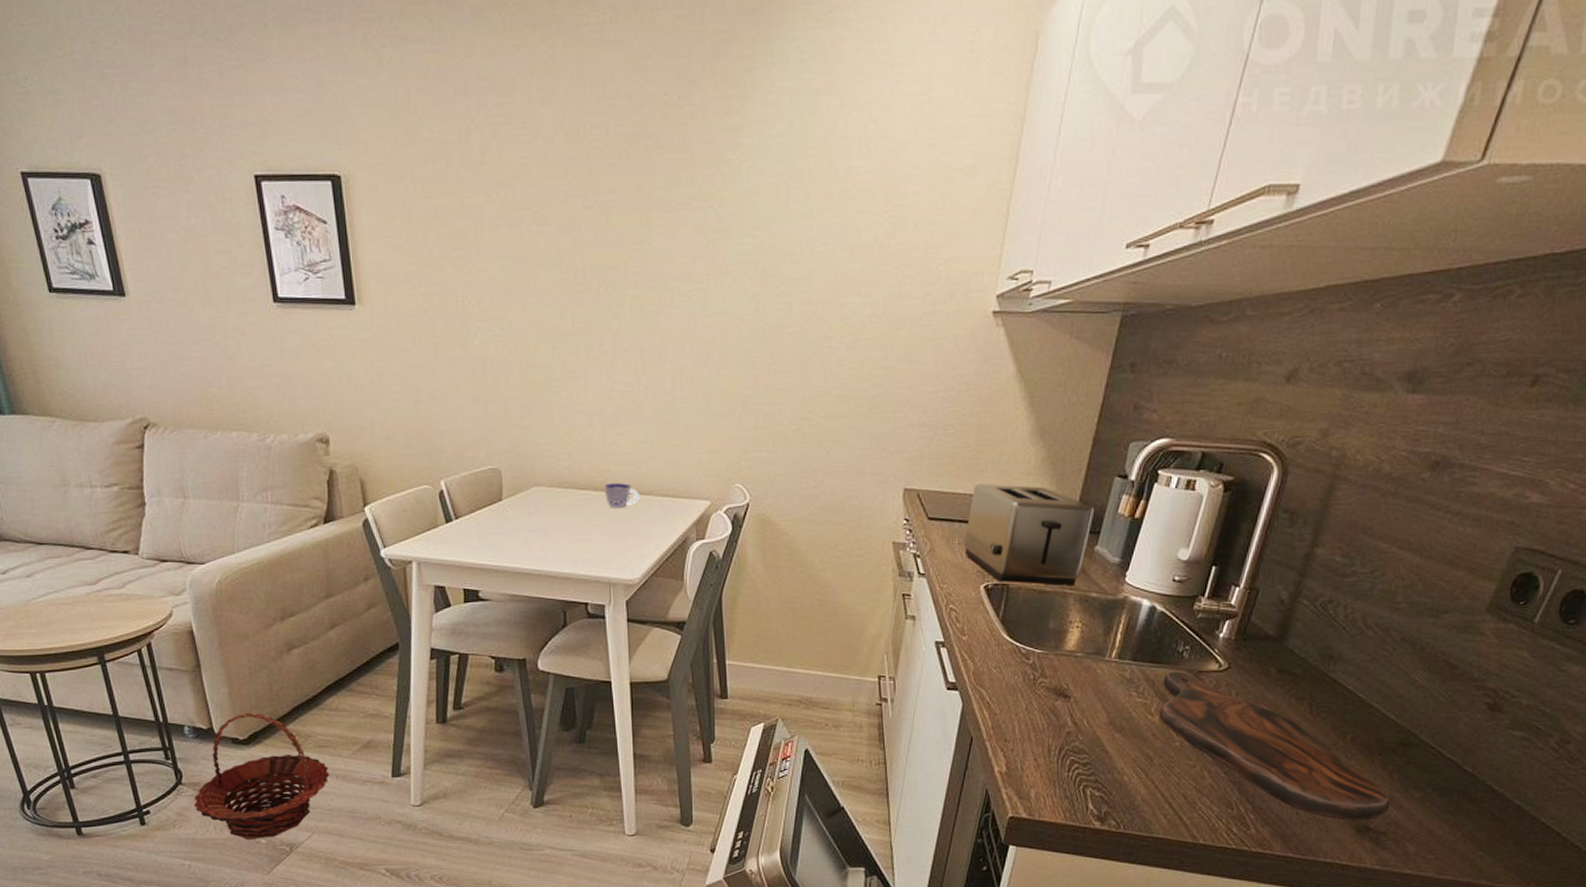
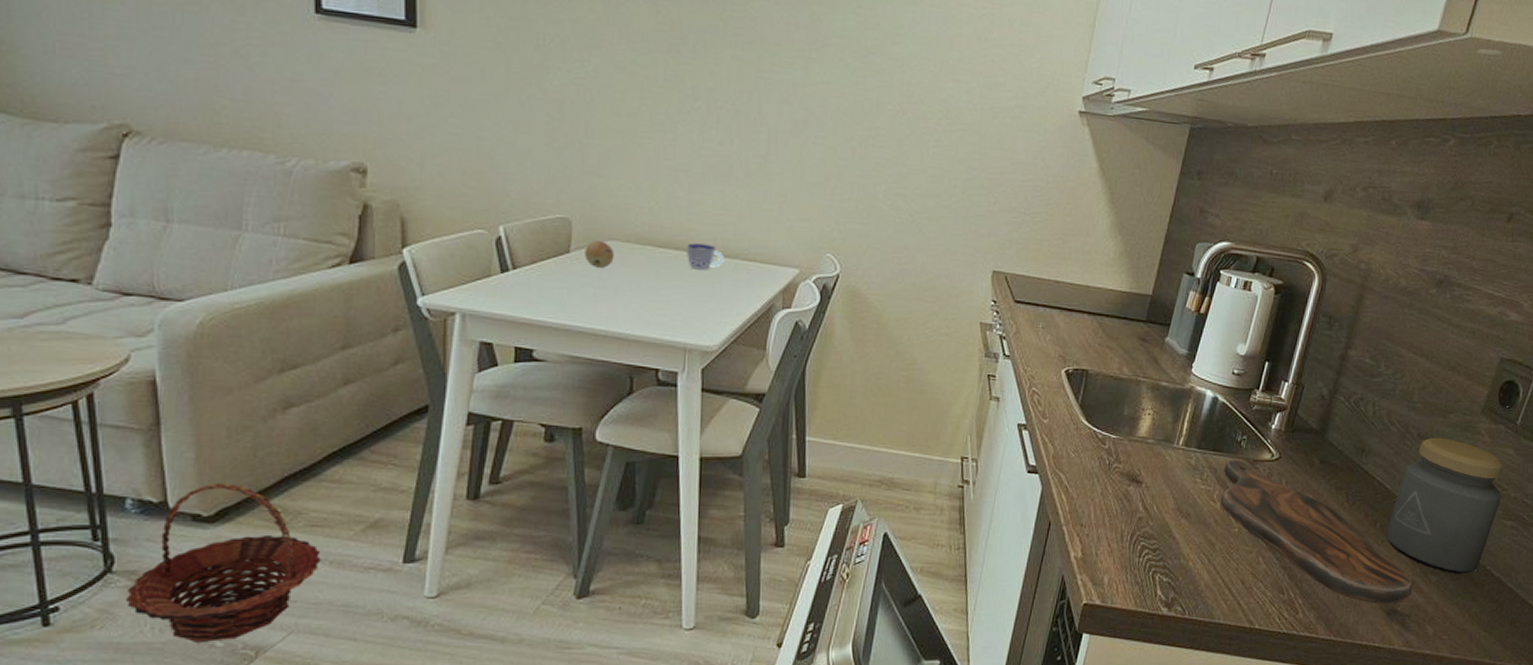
fruit: none [515,488,541,514] -> present [584,241,614,269]
toaster: present [963,484,1094,586] -> none [1047,271,1165,374]
jar: none [1358,640,1513,789] -> present [1386,437,1503,574]

